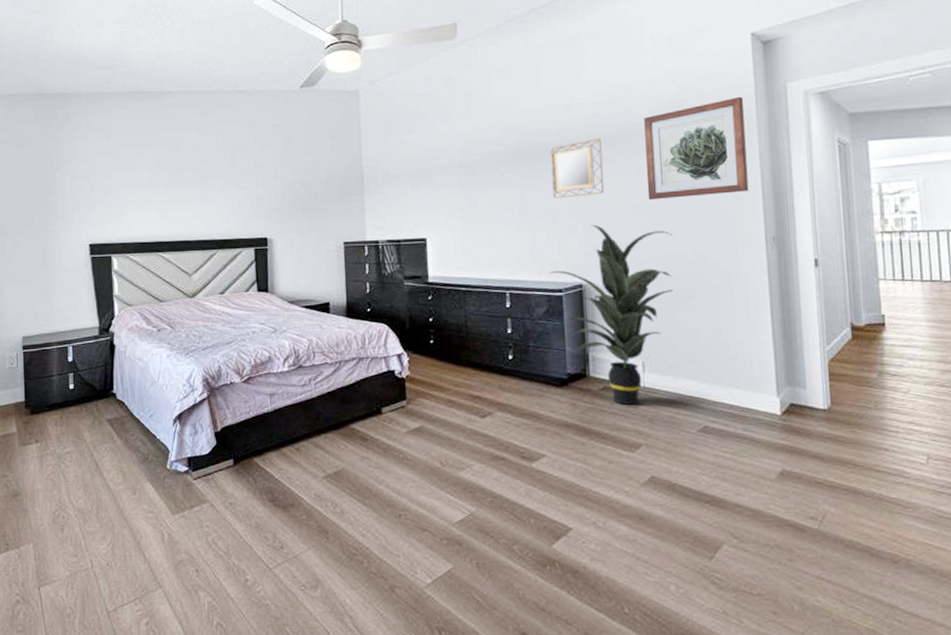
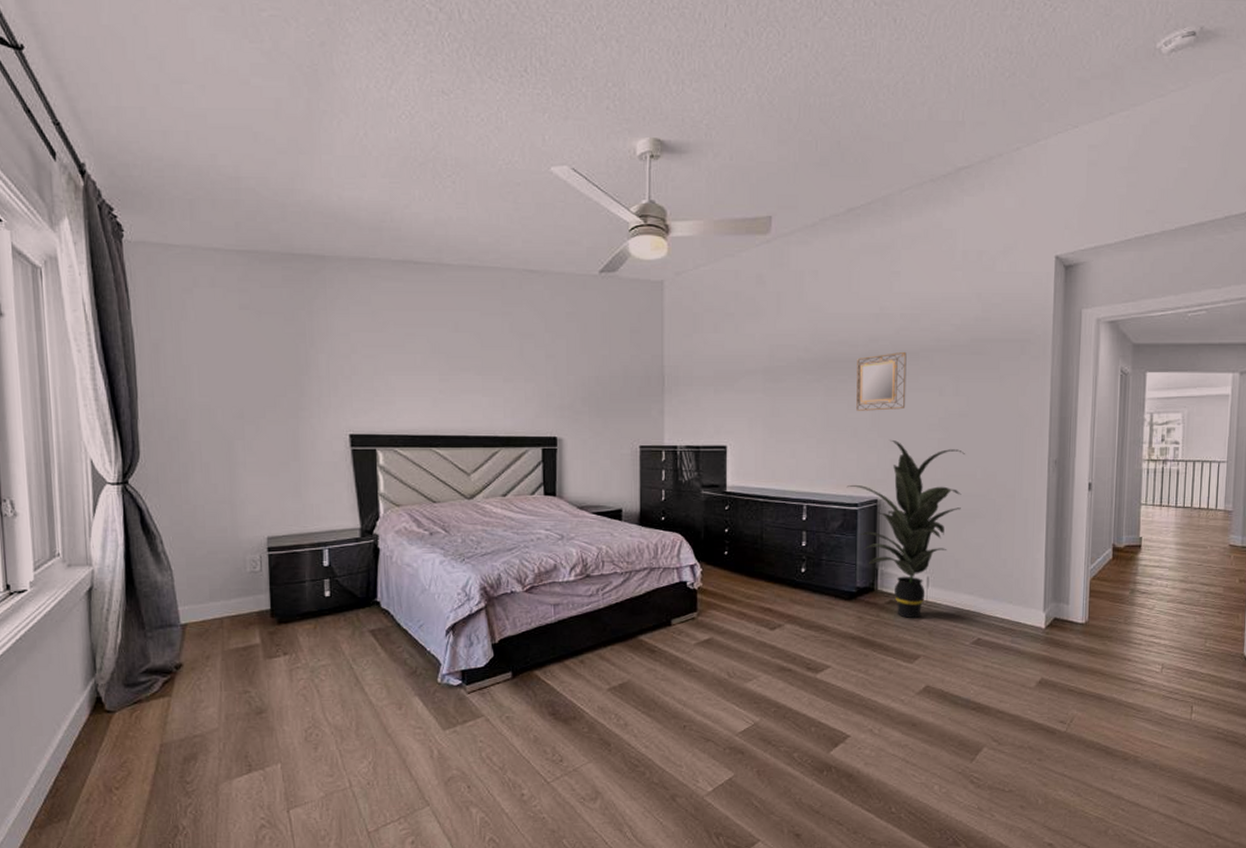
wall art: present [644,96,749,201] -> none [946,319,1041,418]

